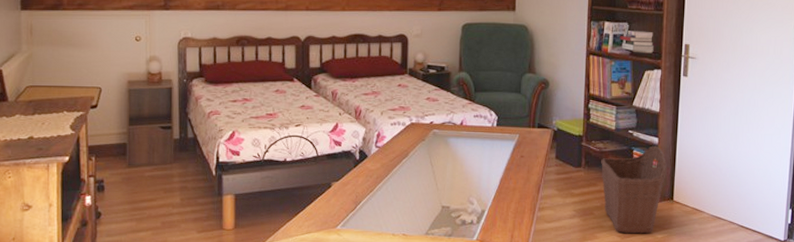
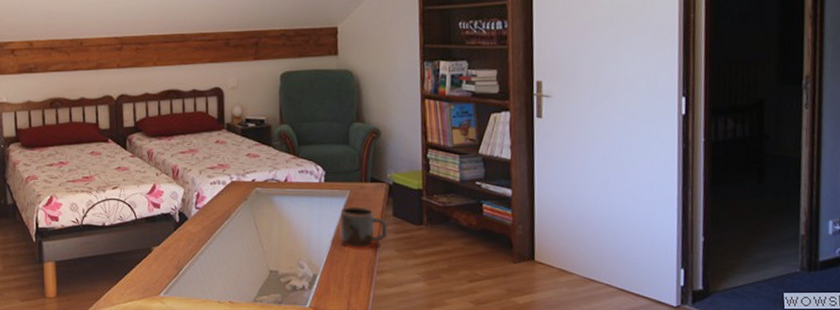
mug: none [507,149,550,188] -> present [339,207,388,249]
wicker basket: present [601,145,667,234] -> none [446,198,524,300]

